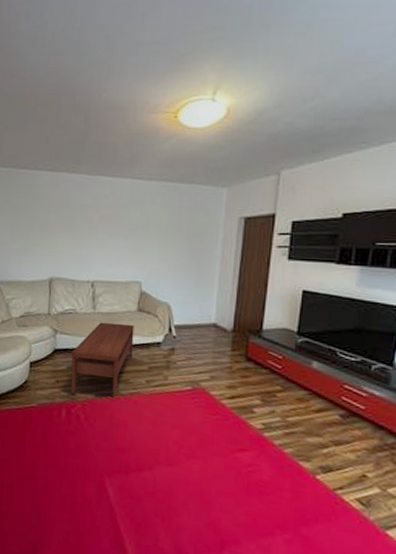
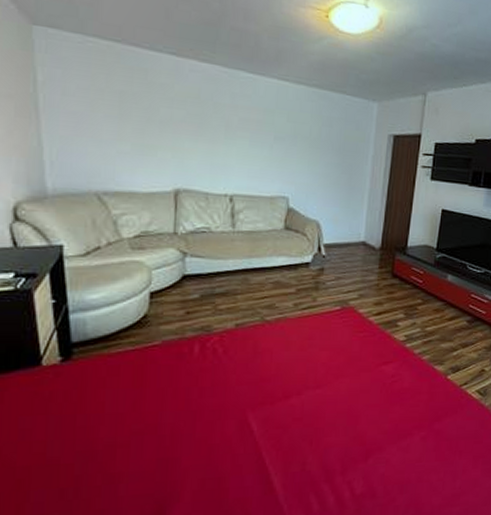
coffee table: present [70,322,134,400] -> none [205,242,281,328]

